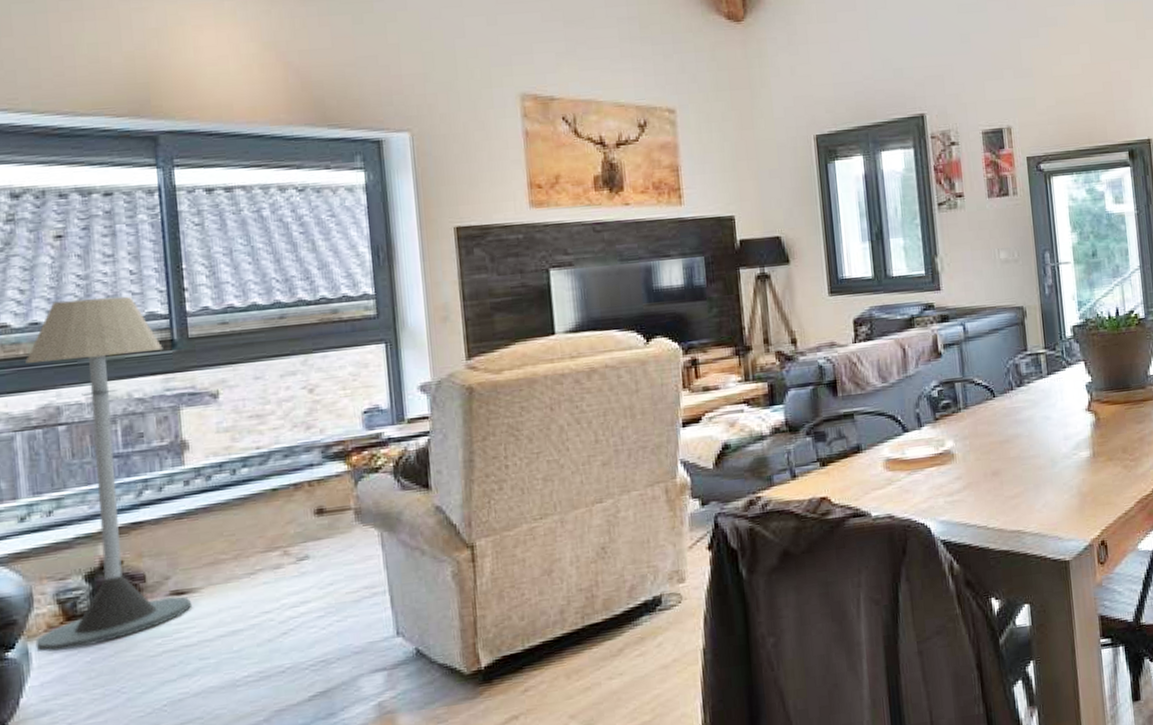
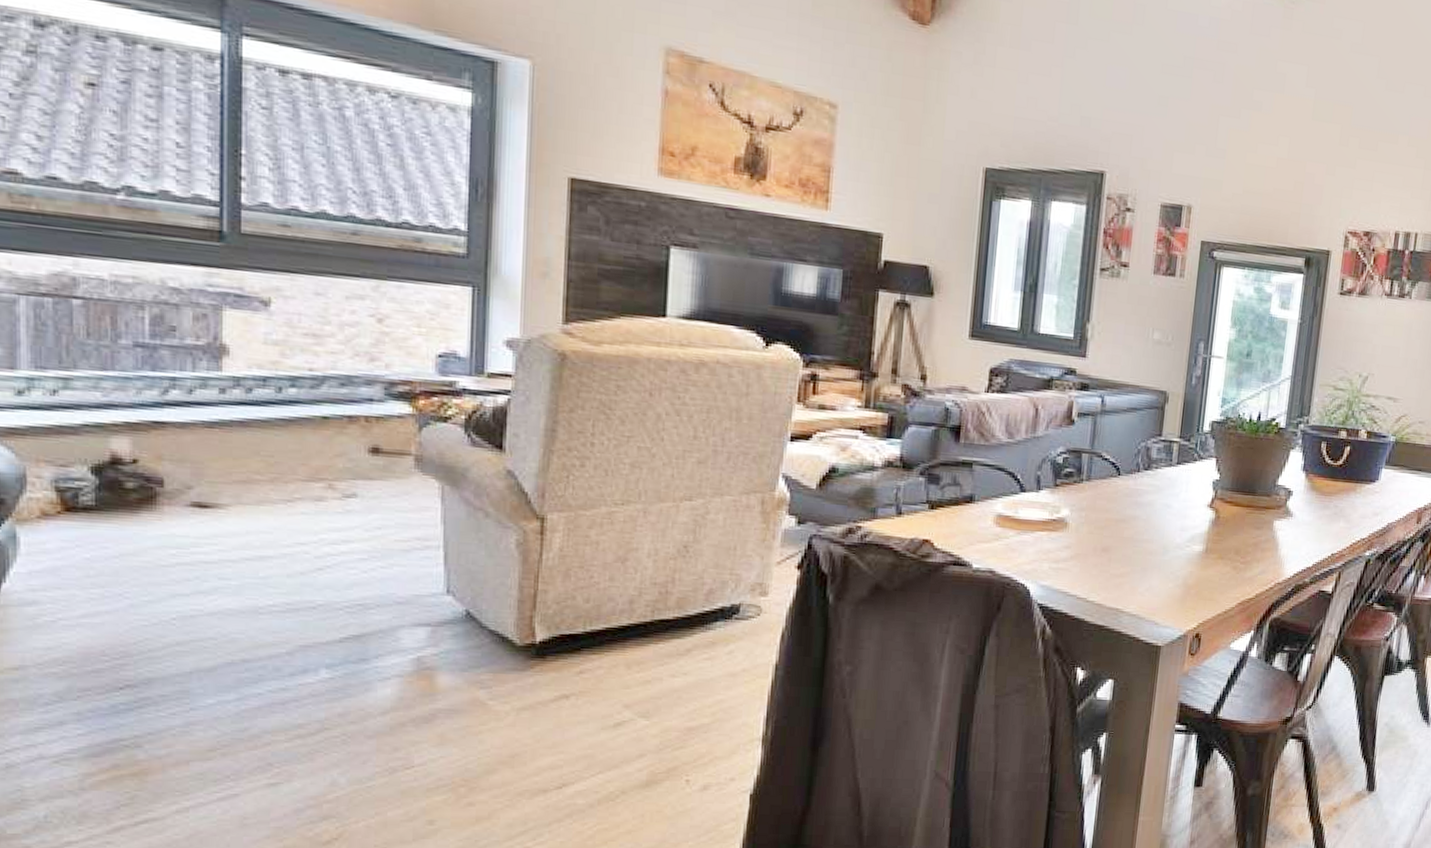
floor lamp: present [25,296,191,652] -> none [25,157,215,543]

